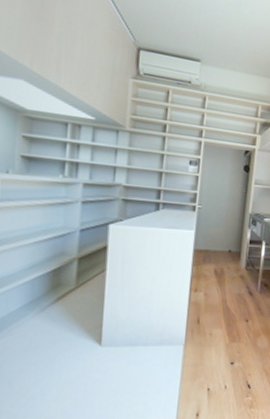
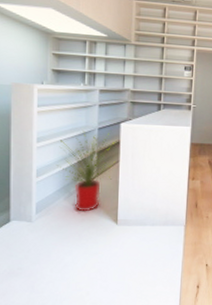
house plant: none [22,232,104,331] -> present [56,130,117,212]

